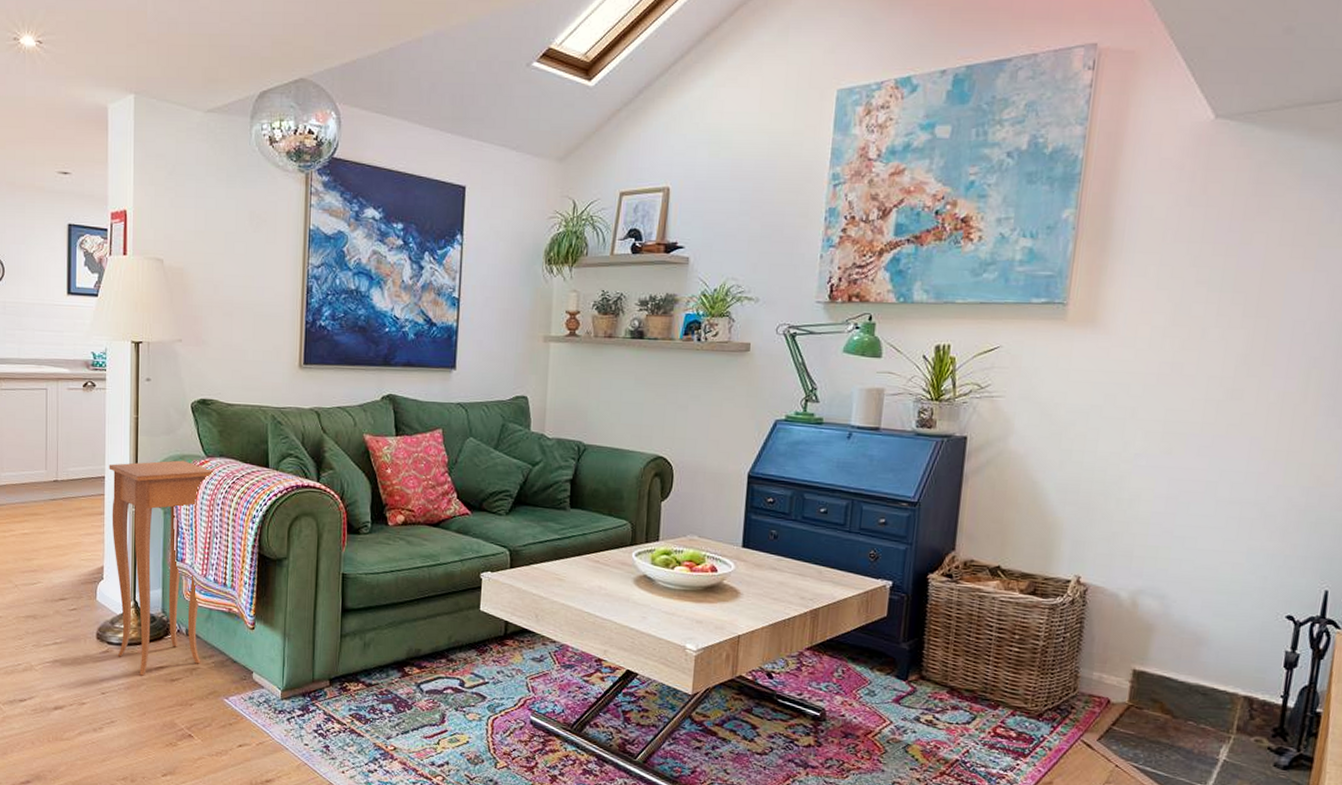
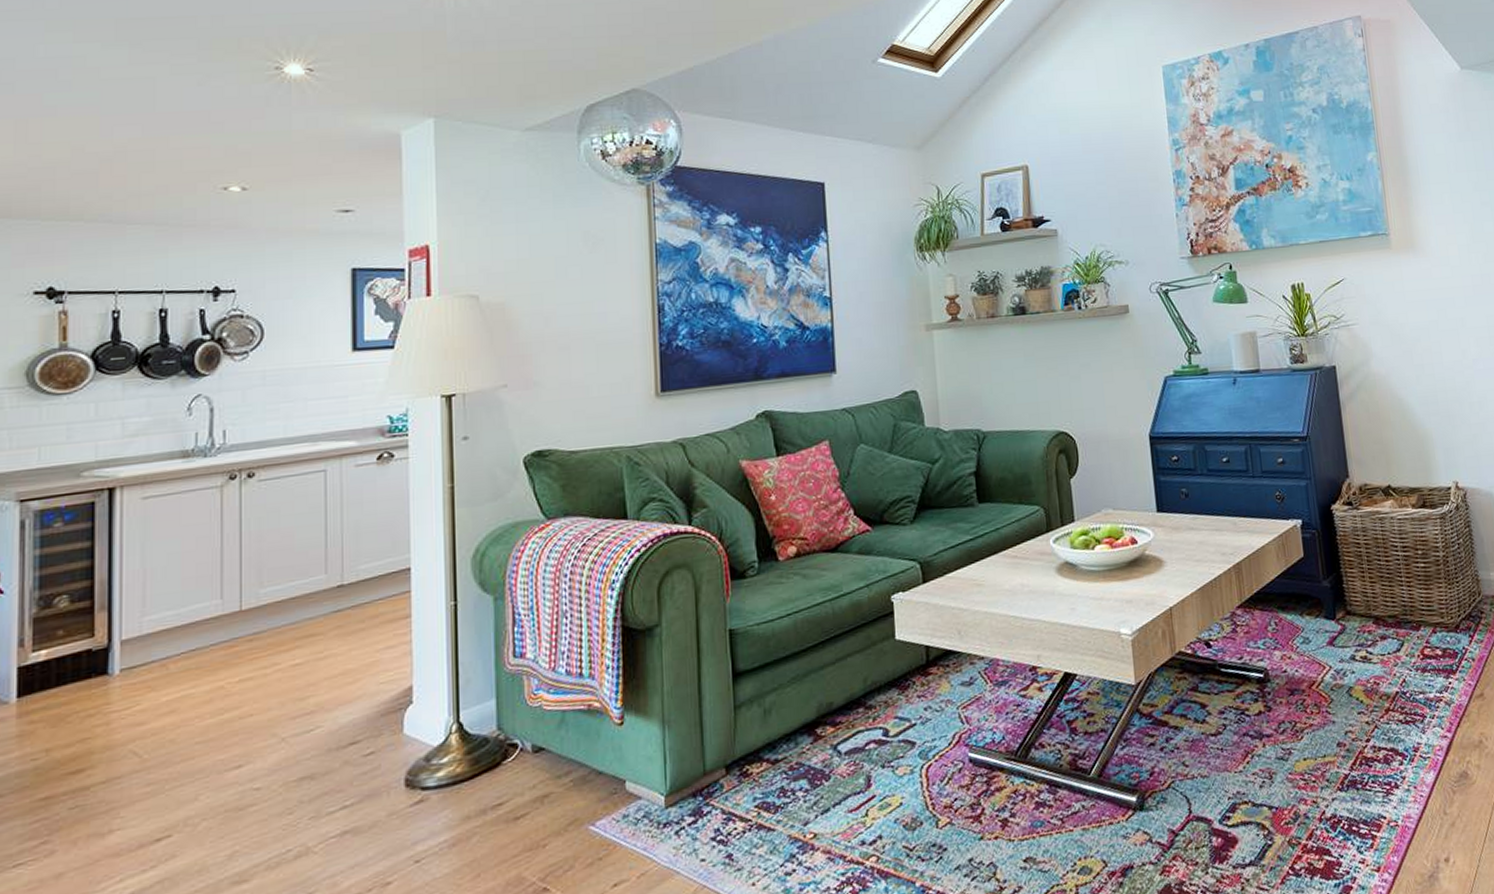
side table: present [109,460,215,676] -> none [415,529,560,823]

